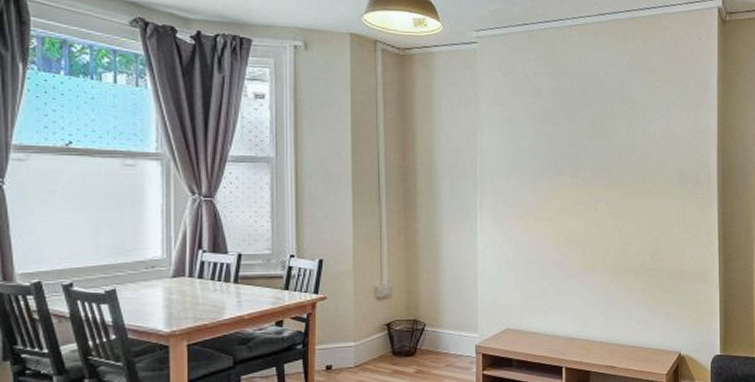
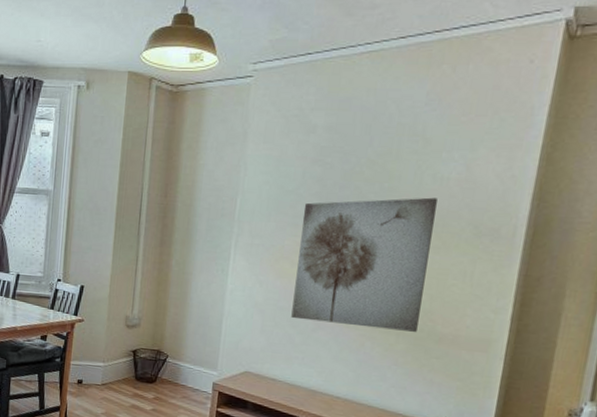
wall art: none [540,151,650,272] -> present [291,197,438,332]

